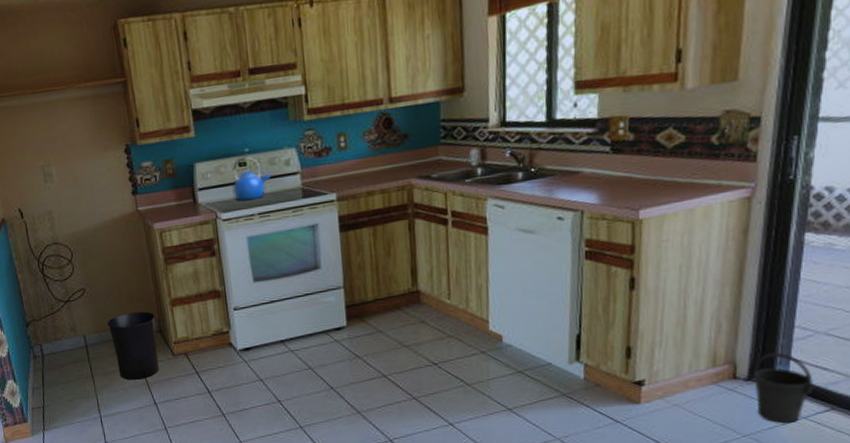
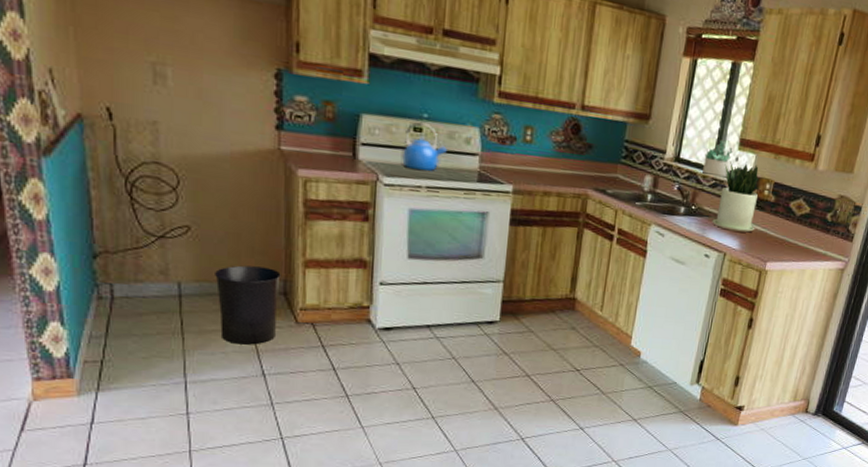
succulent plant: none [535,89,570,131] -> present [702,139,733,178]
planter: none [558,105,616,186] -> present [712,161,760,233]
bucket: present [753,352,813,423] -> none [816,395,856,451]

